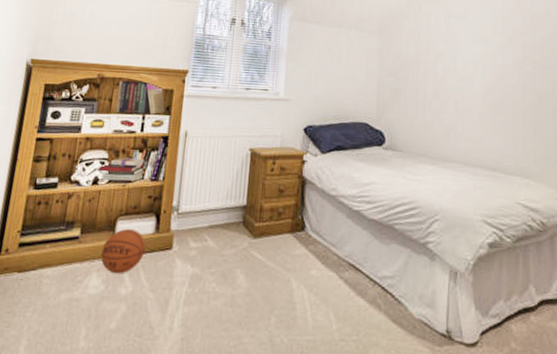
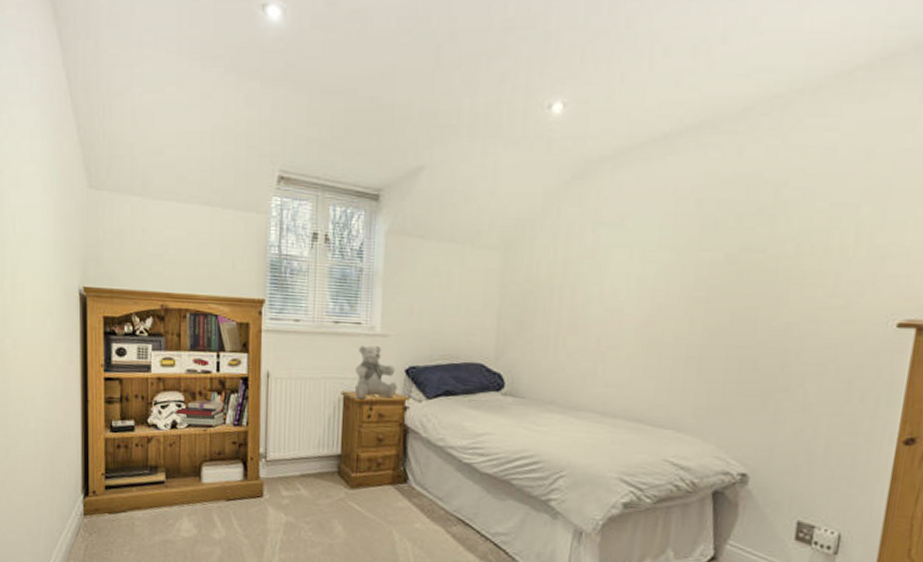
basketball: present [100,229,146,274] -> none [189,475,235,519]
teddy bear: none [260,108,297,155] -> present [354,345,398,399]

